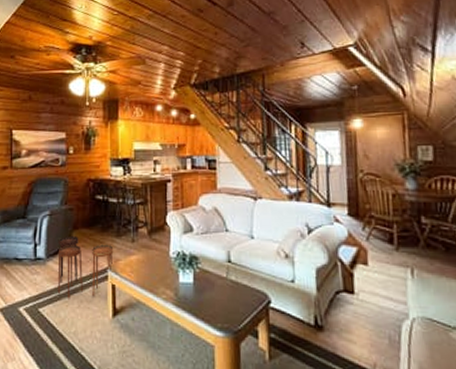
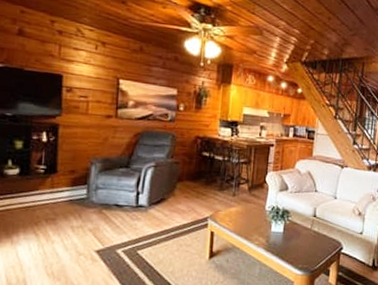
side table: present [57,235,114,299] -> none [157,186,216,243]

